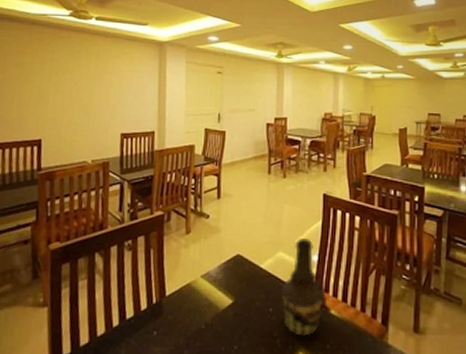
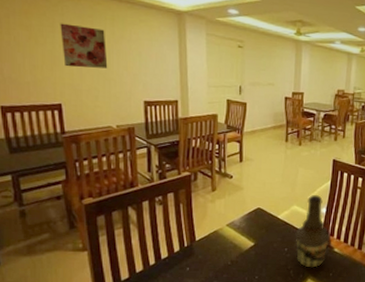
wall art: none [48,60,90,102] -> present [60,23,108,69]

